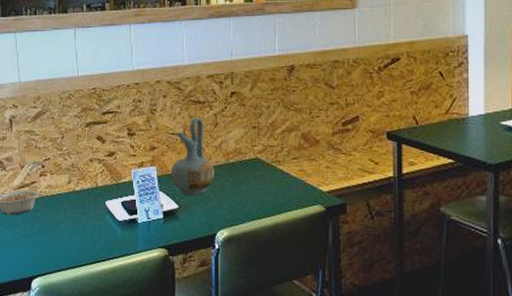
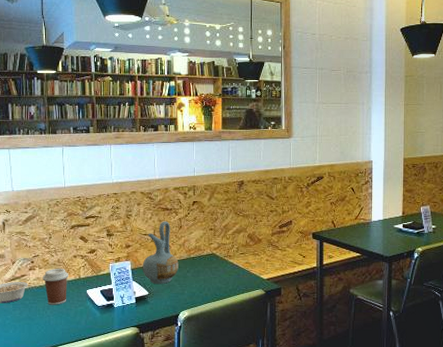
coffee cup: none [54,174,85,219] -> present [42,268,69,305]

